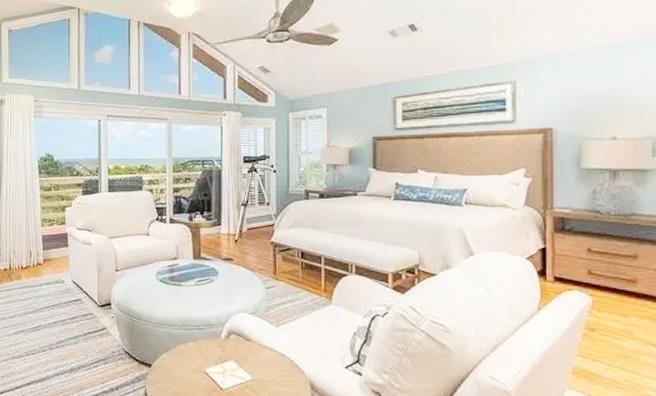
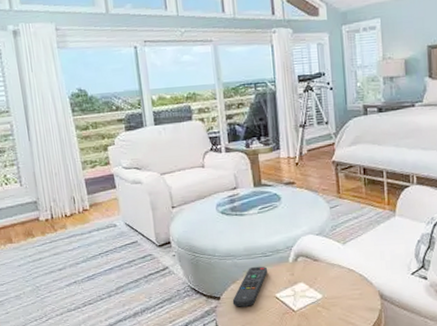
remote control: none [163,338,200,378] -> present [232,266,268,307]

